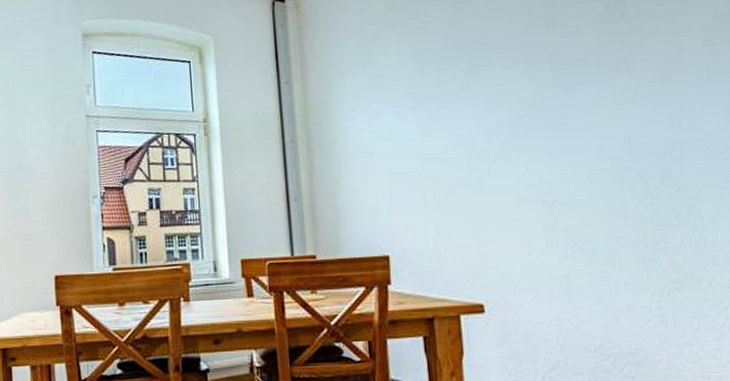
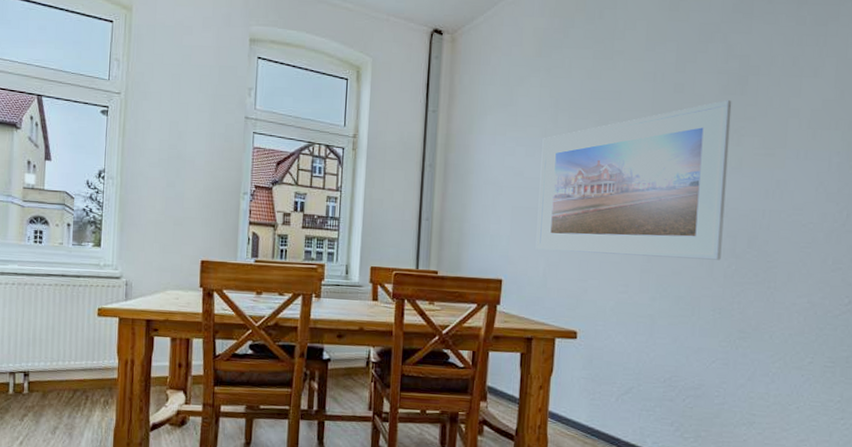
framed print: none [410,28,634,217] -> present [535,100,732,260]

